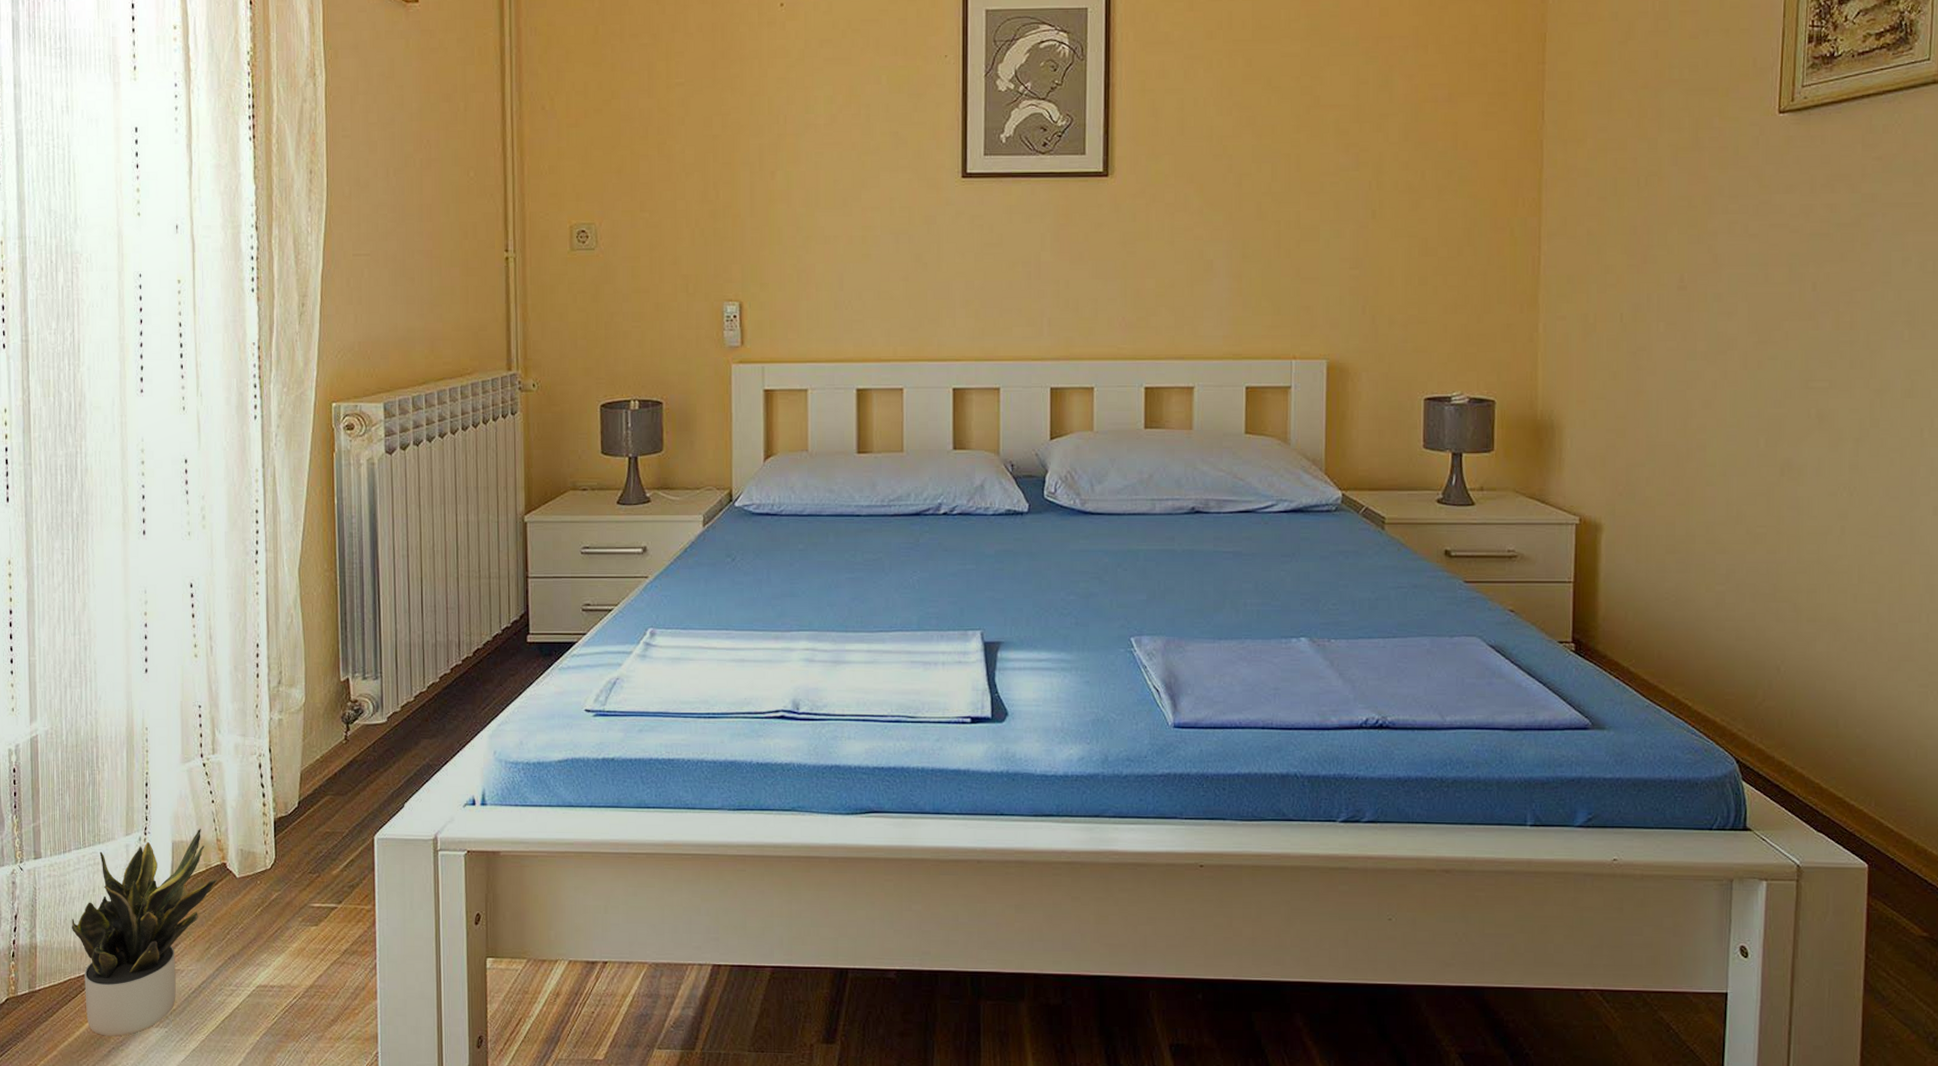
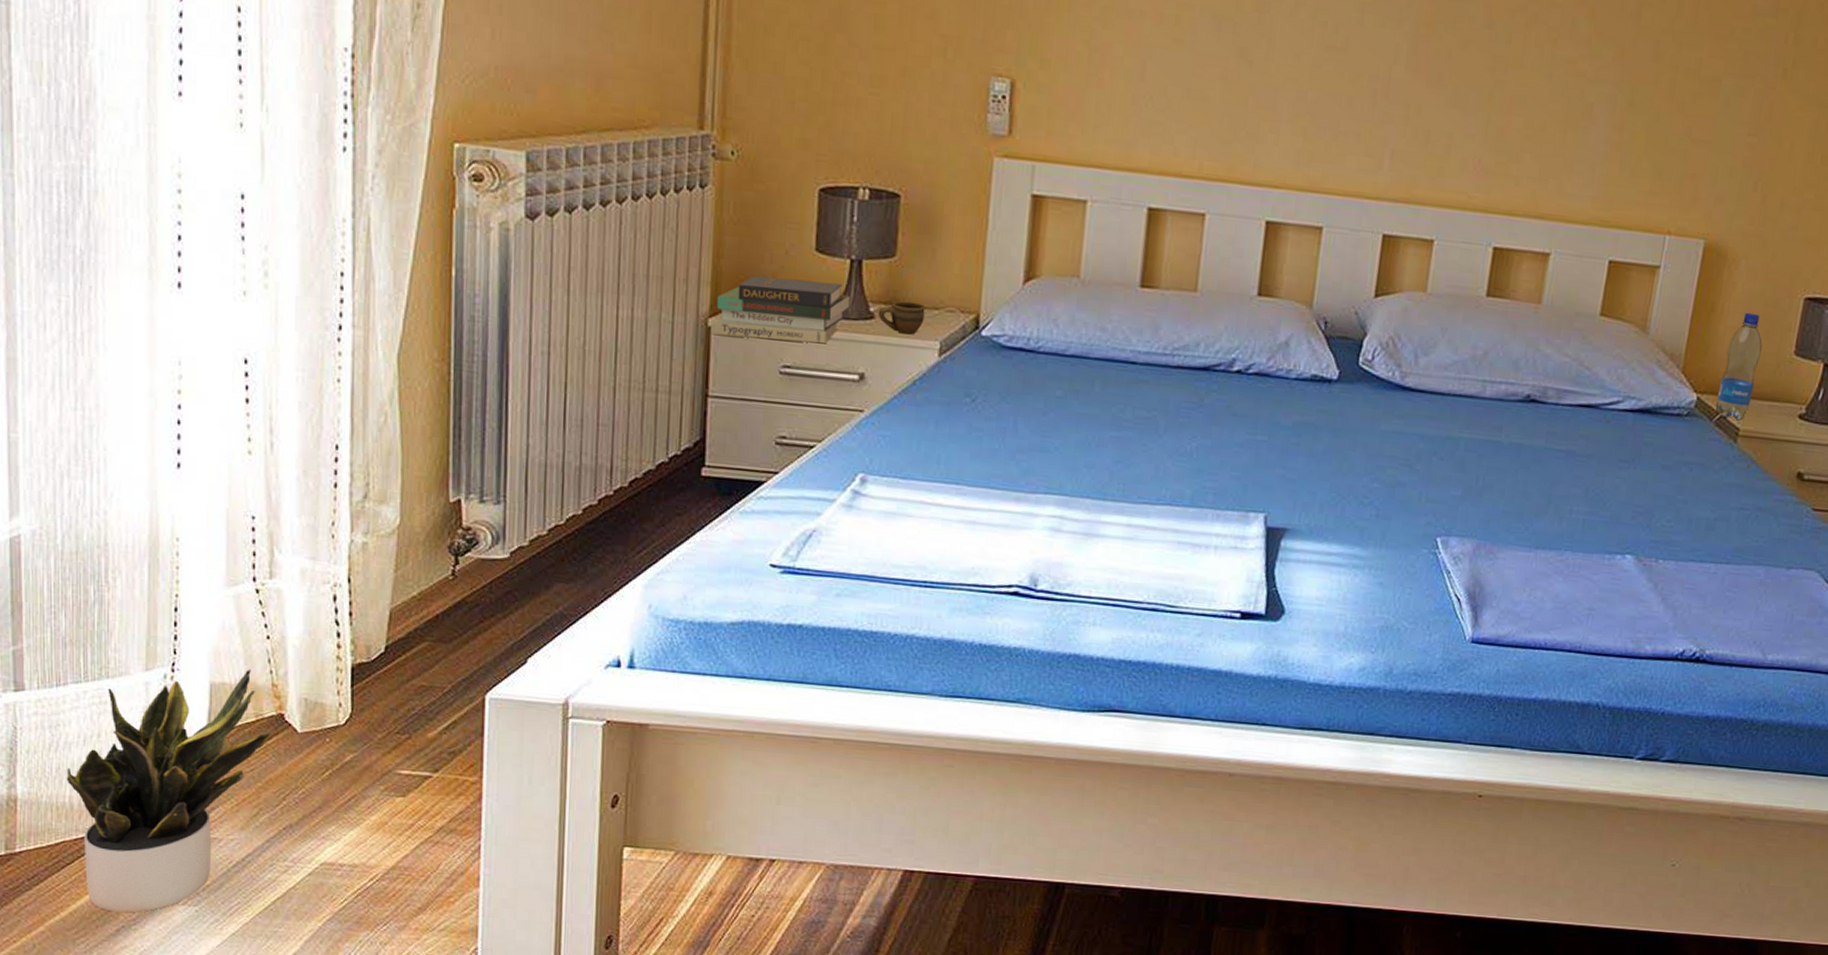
books: none [526,477,631,529] -> present [710,276,850,344]
cup: none [653,485,689,512] -> present [878,301,926,335]
bottle: none [1360,416,1393,510] -> present [1715,312,1763,421]

